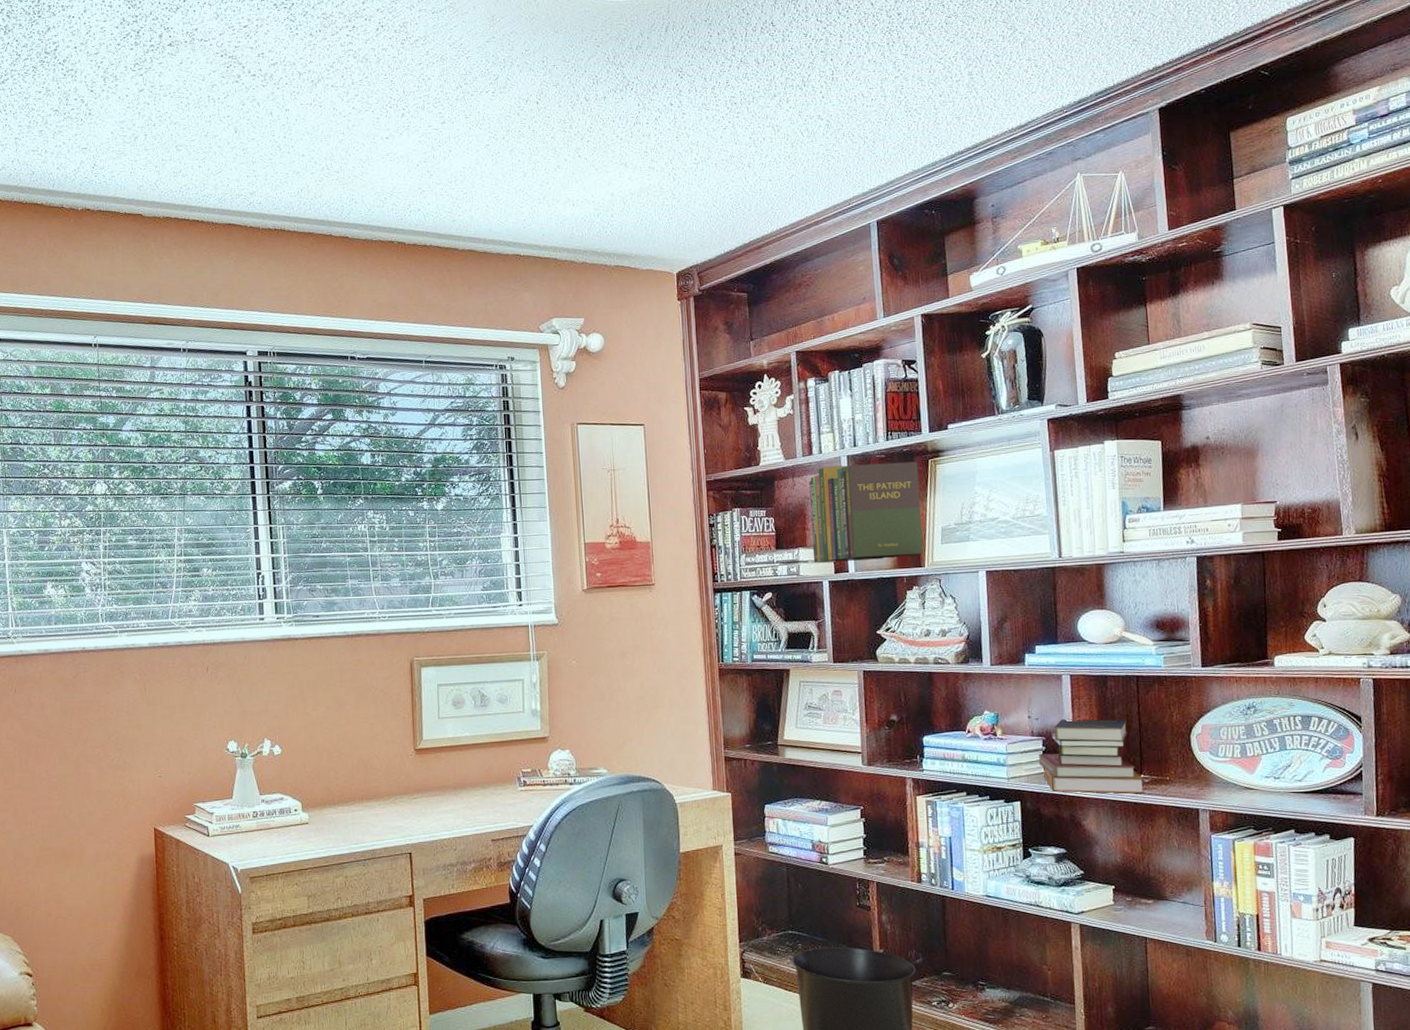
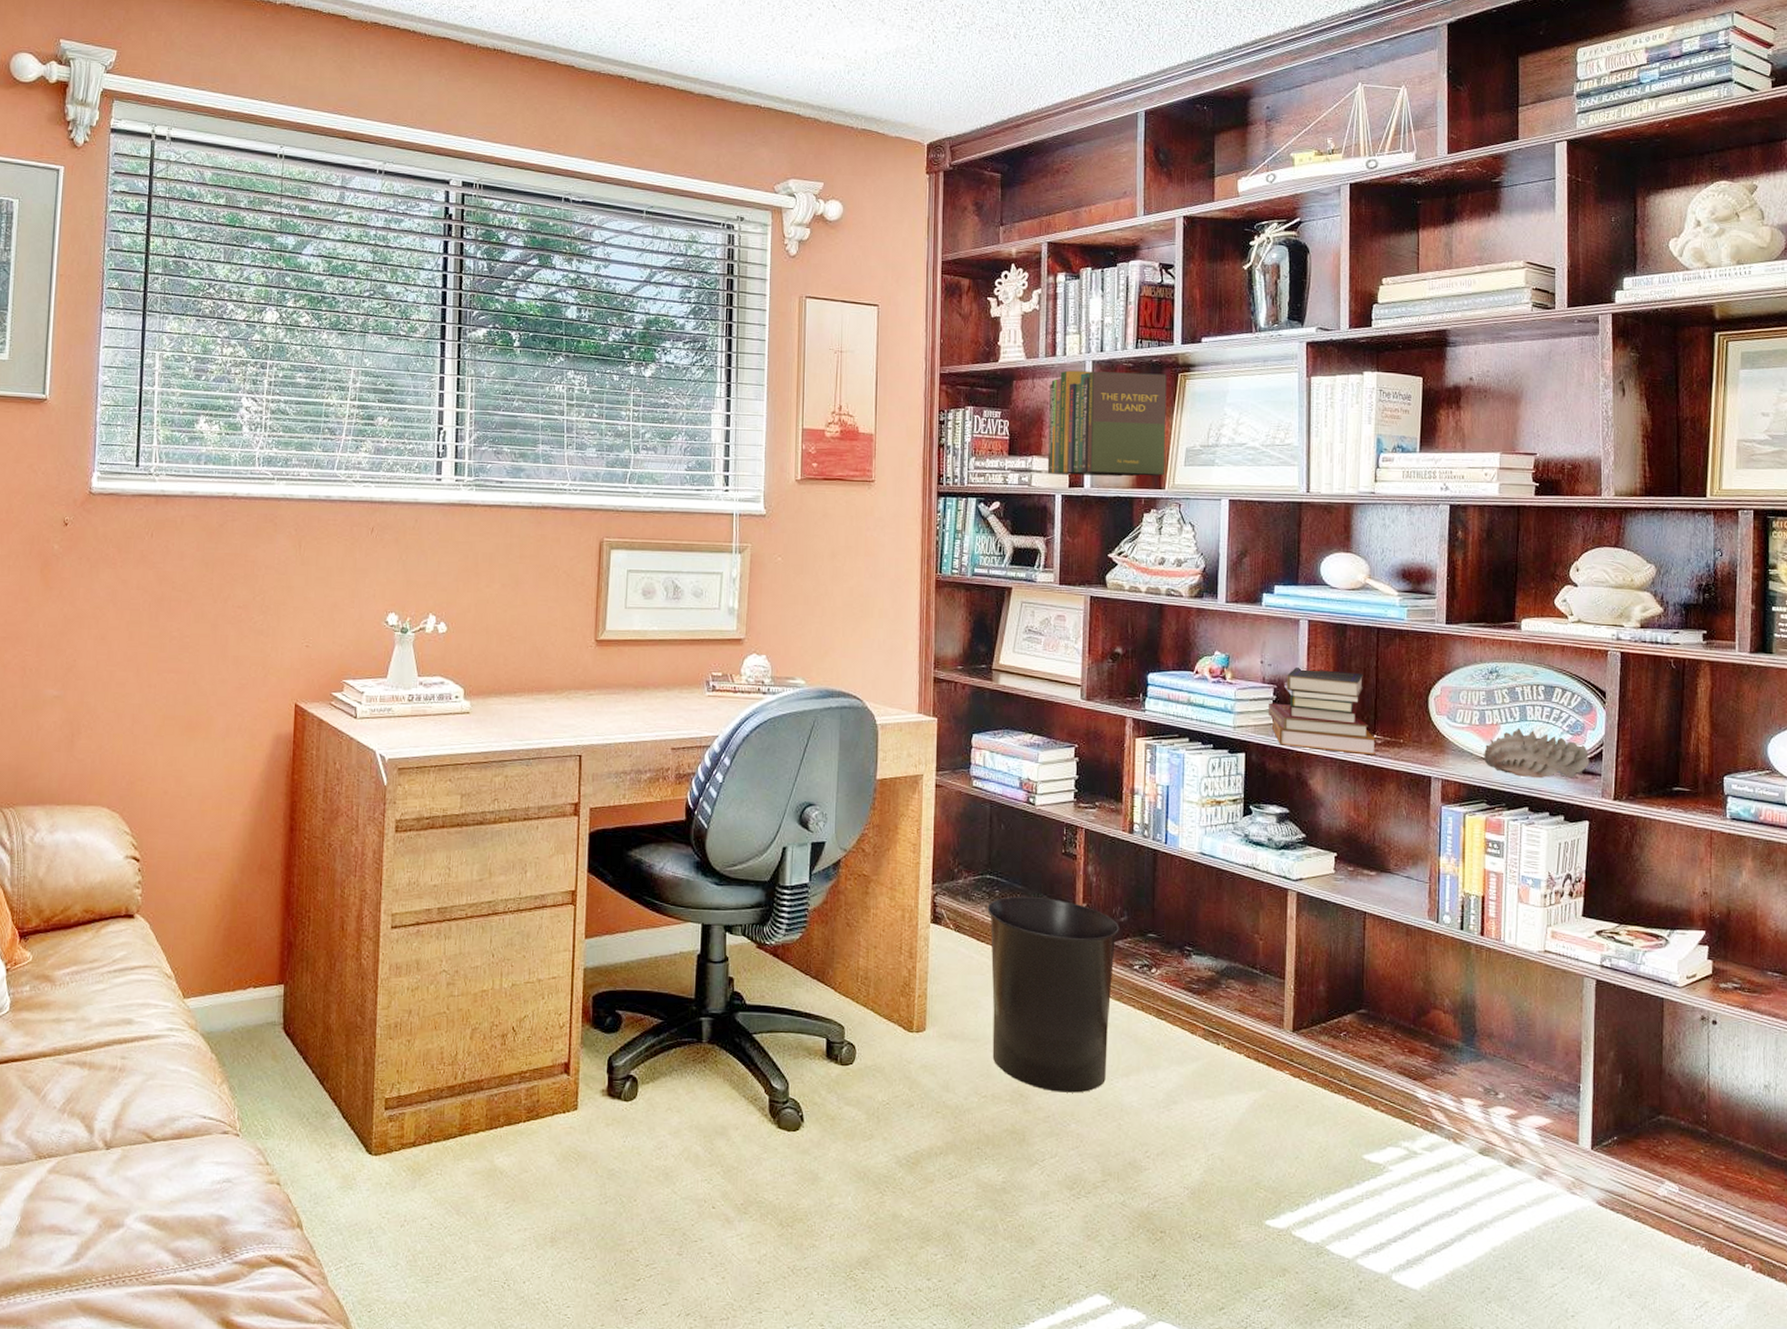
seashell: none [1247,757,1351,803] -> present [1484,727,1590,779]

